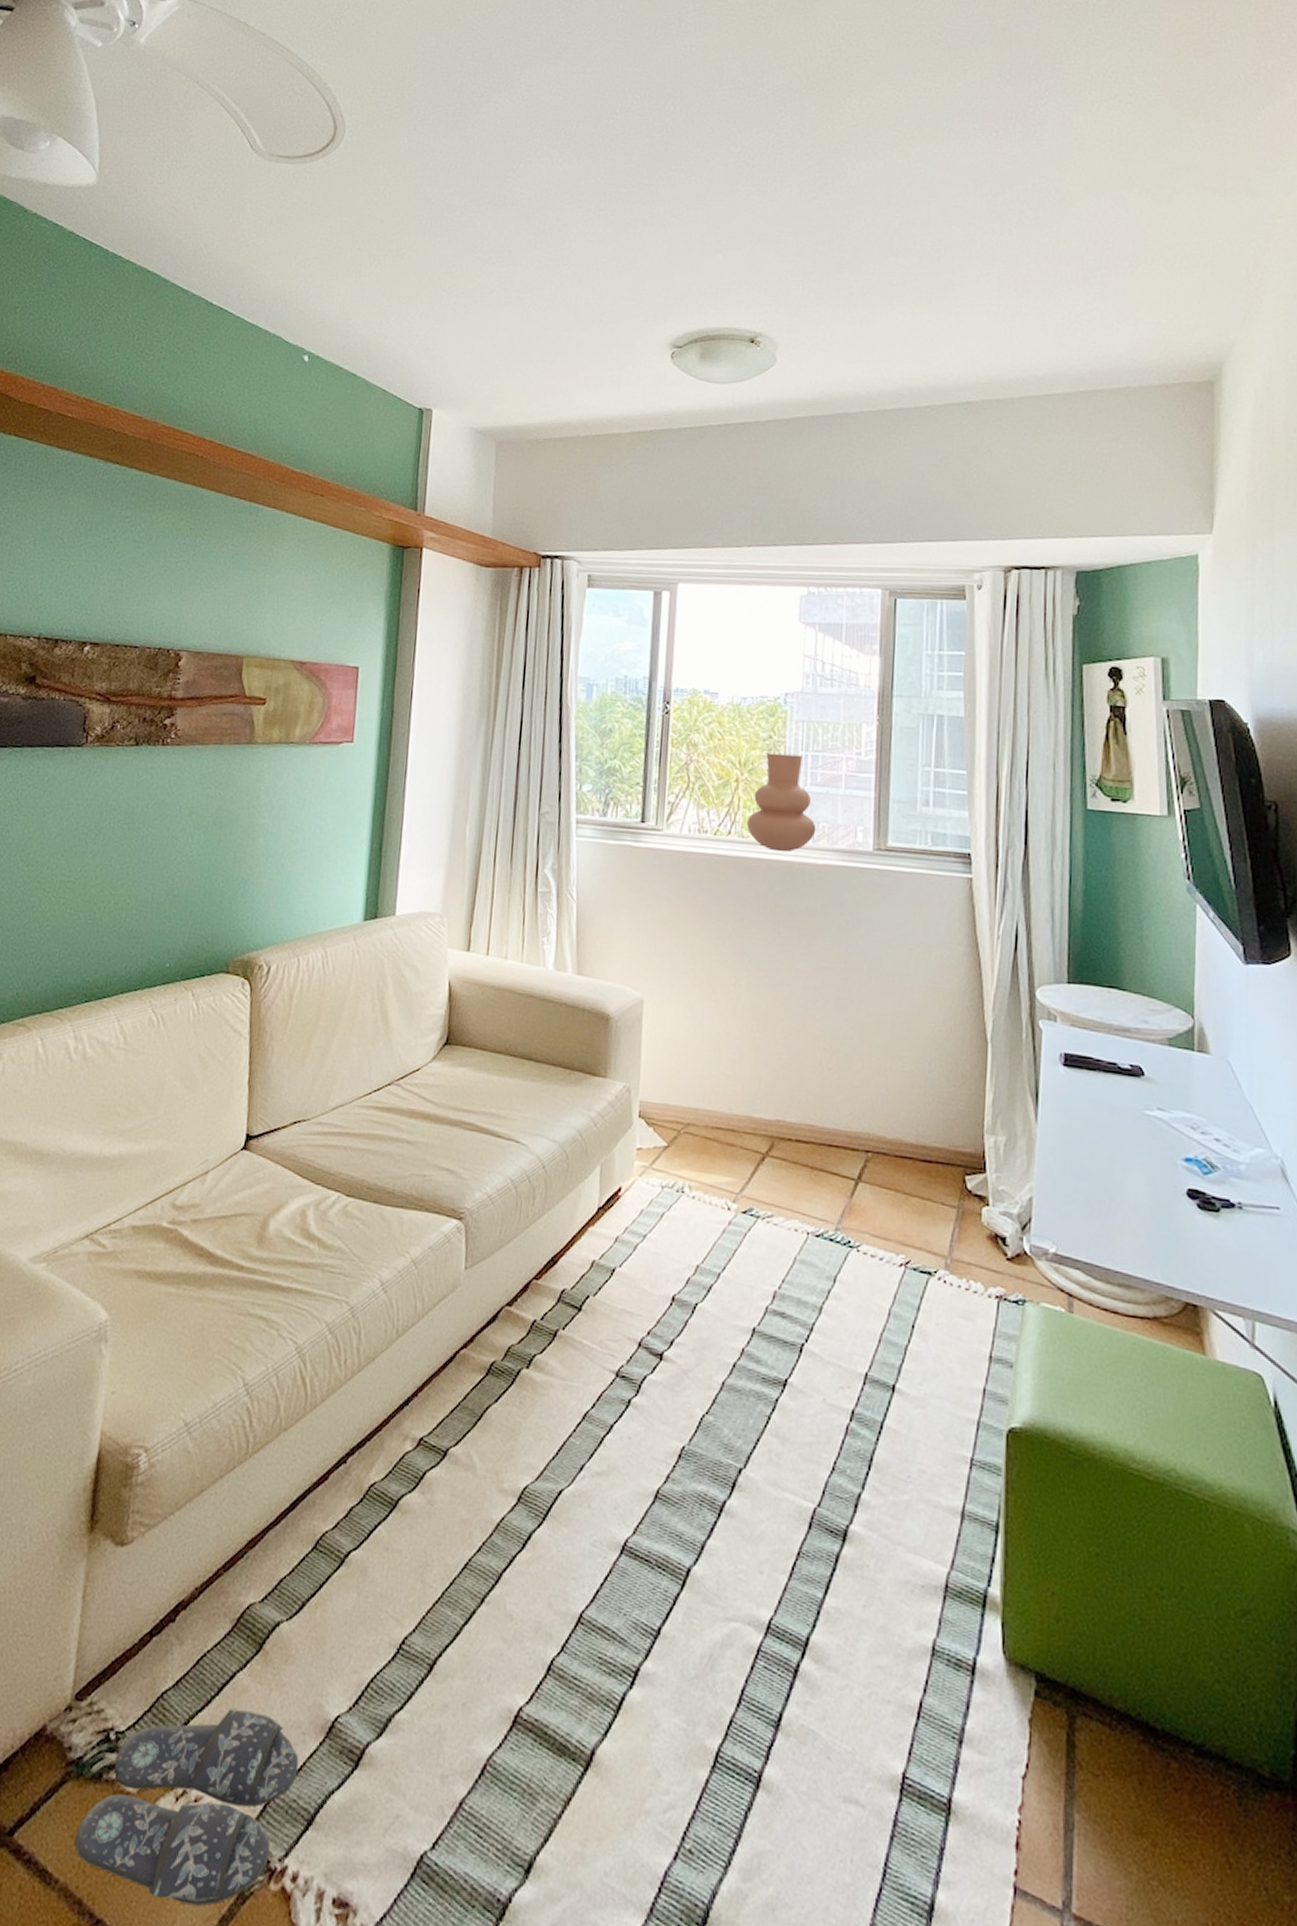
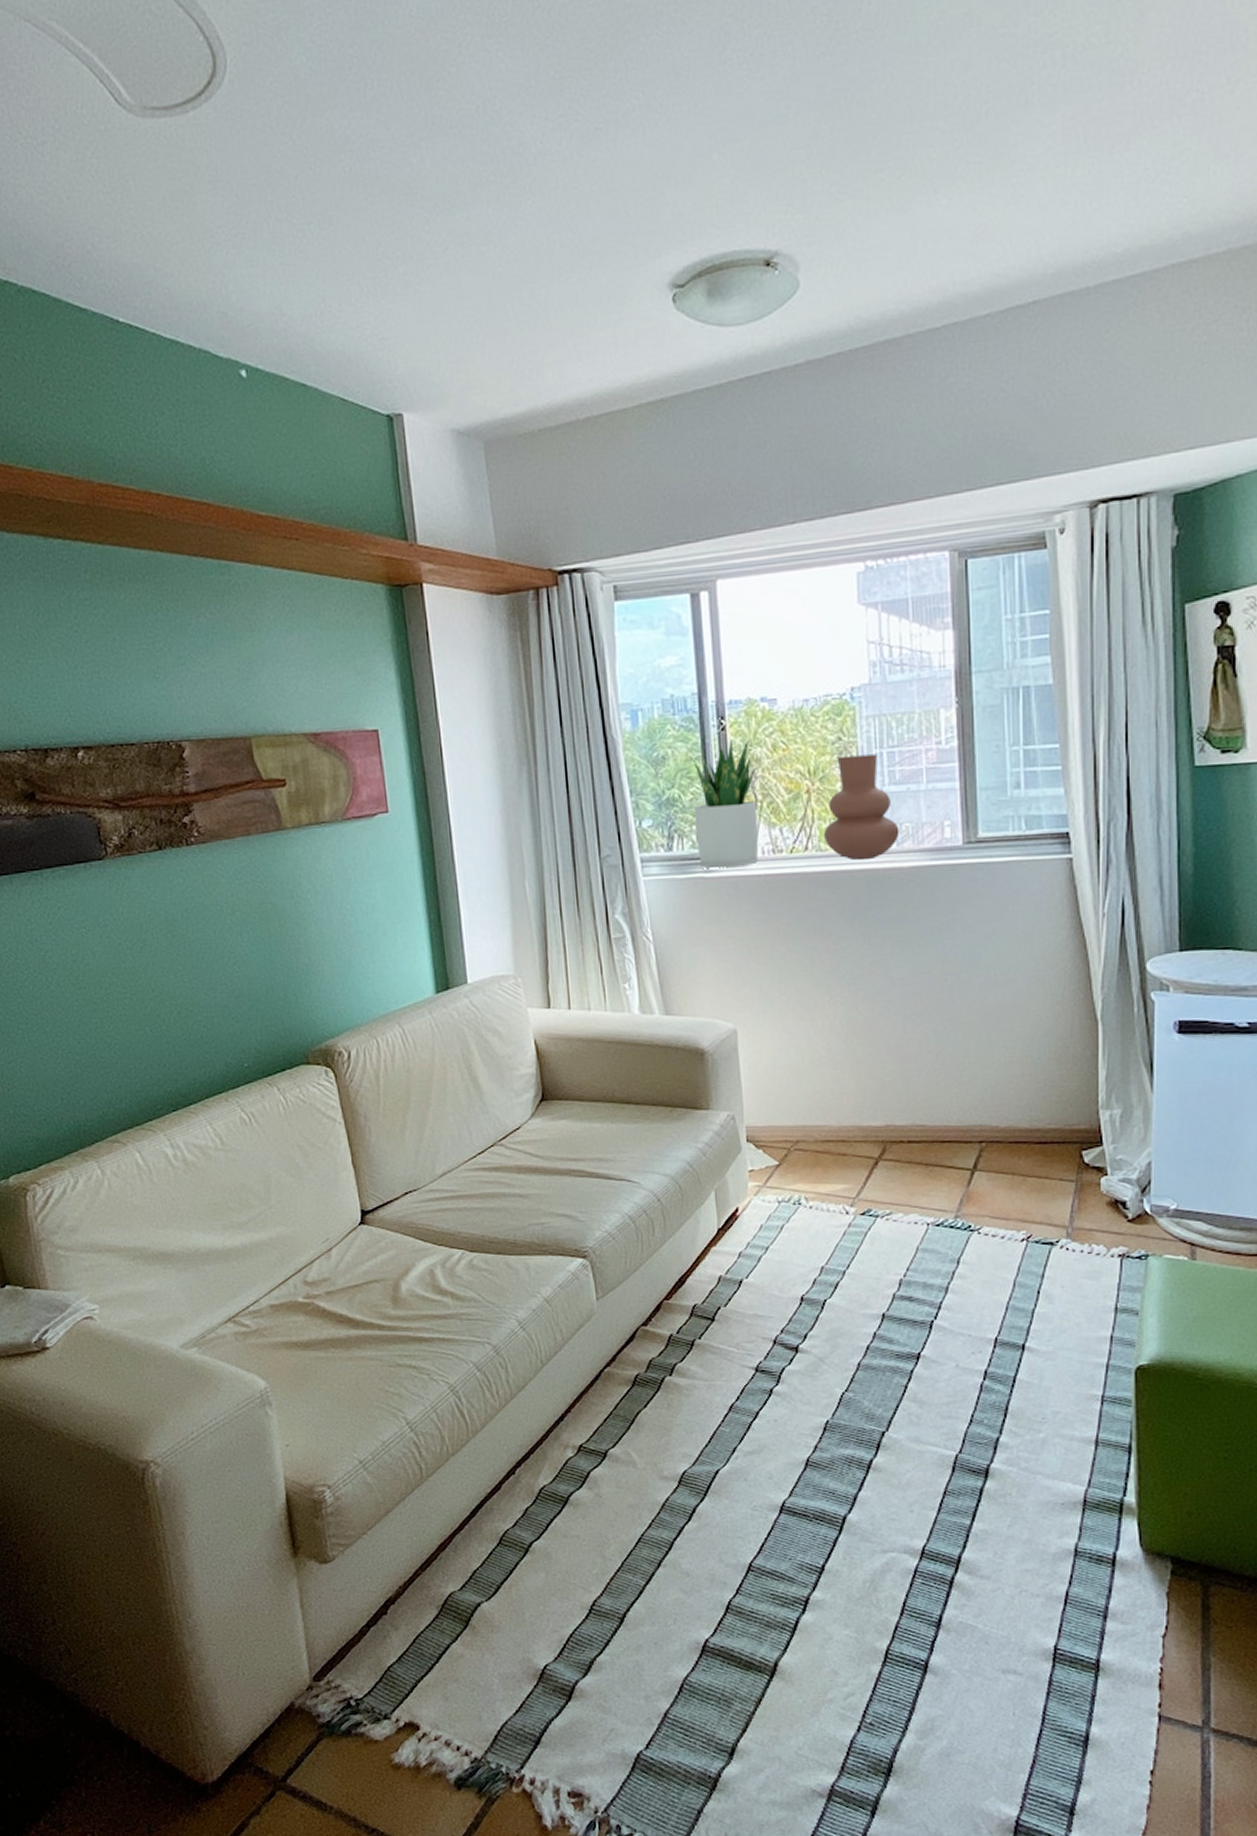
slippers: present [75,1708,299,1906] -> none [340,1671,520,1810]
planter: none [629,724,693,842] -> present [693,740,759,869]

